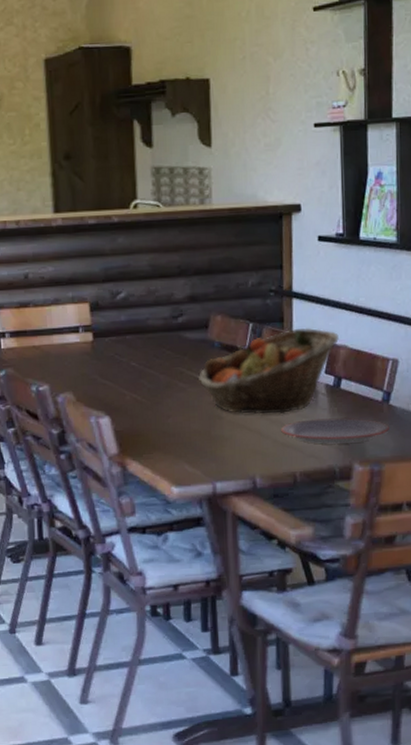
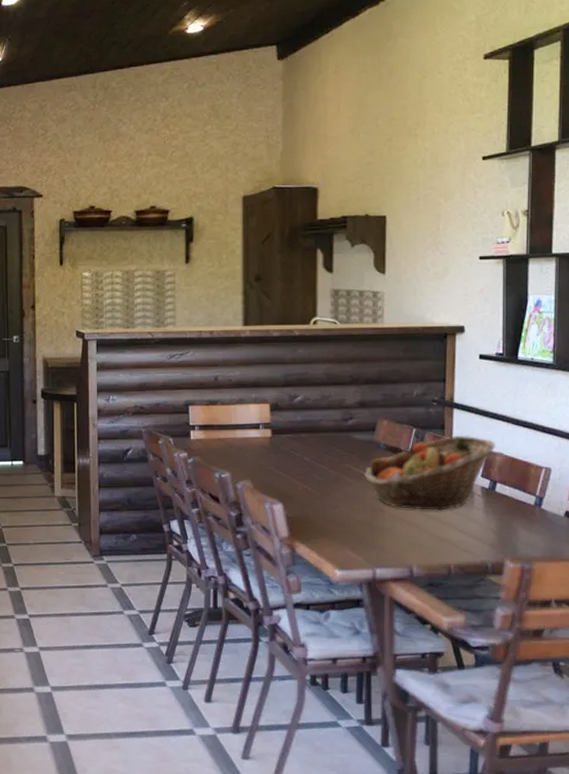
plate: present [281,418,389,444] -> none [438,518,540,541]

